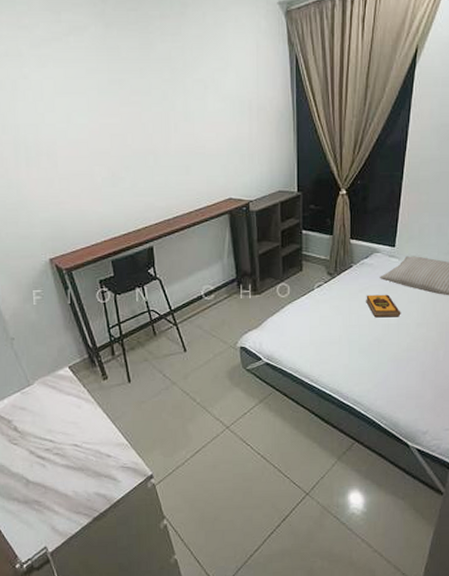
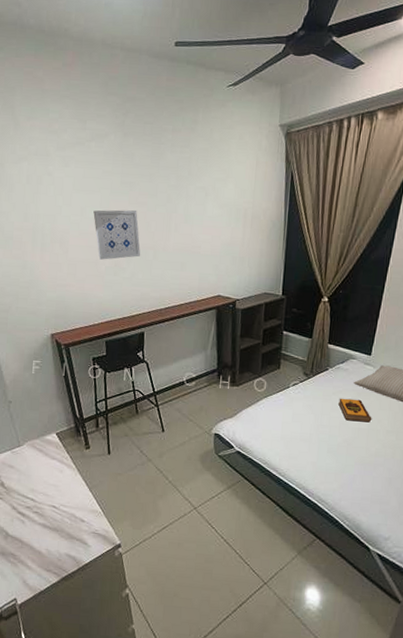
wall art: none [81,110,140,171] -> present [93,209,141,260]

